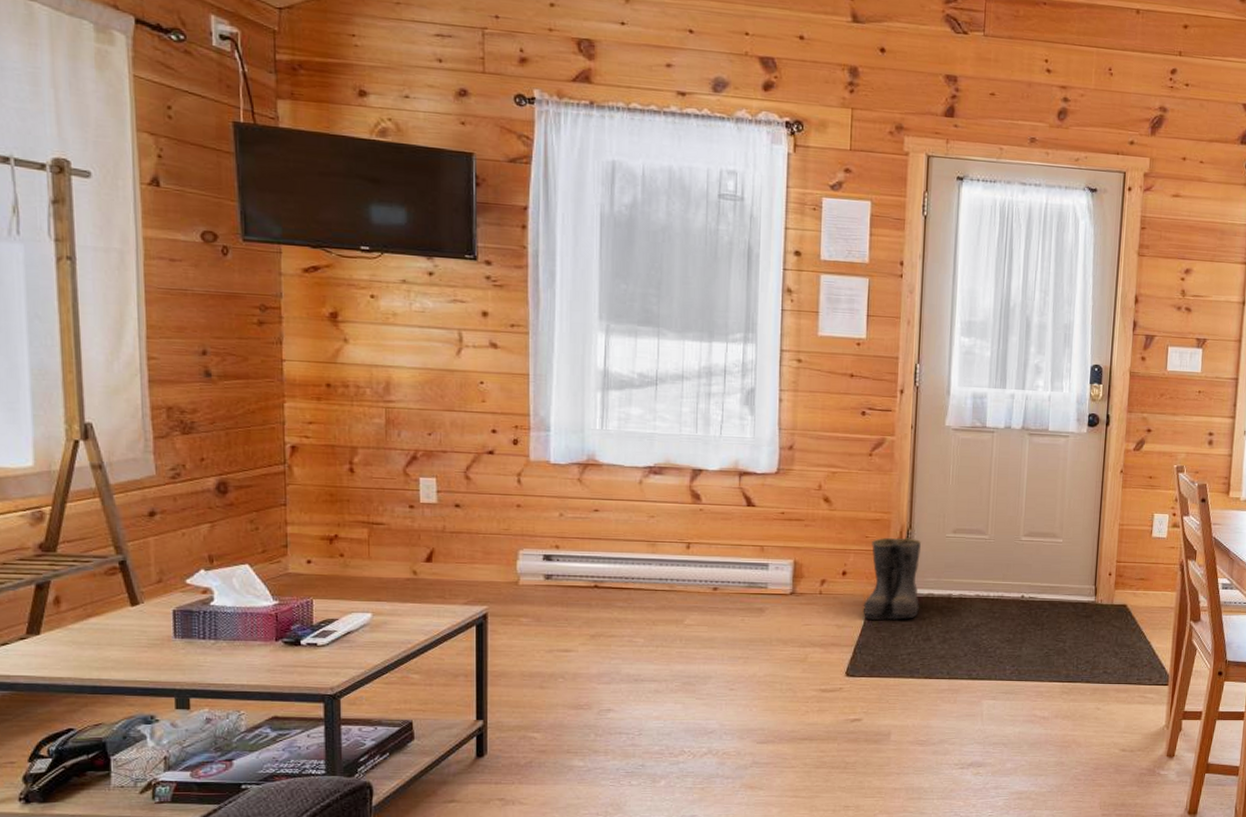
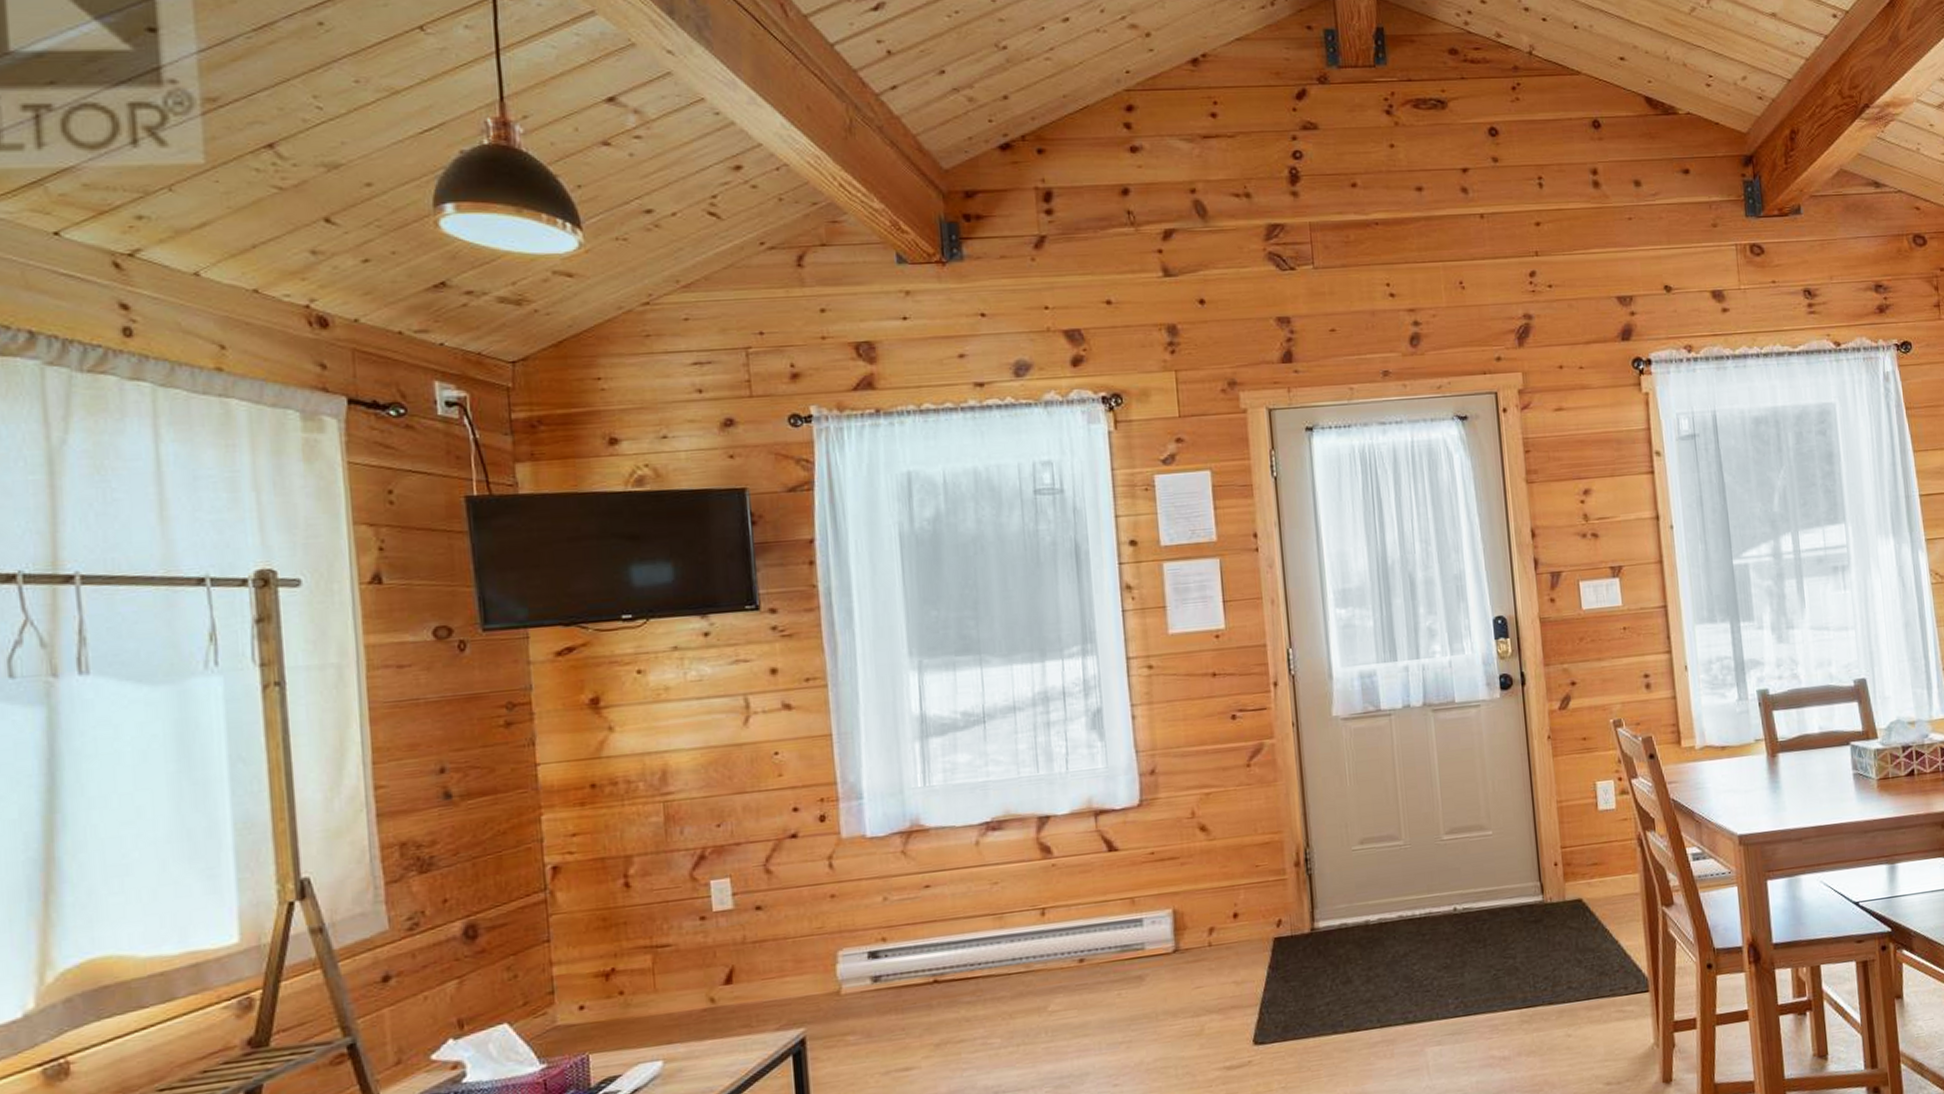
boots: present [863,537,921,621] -> none [1263,858,1332,969]

